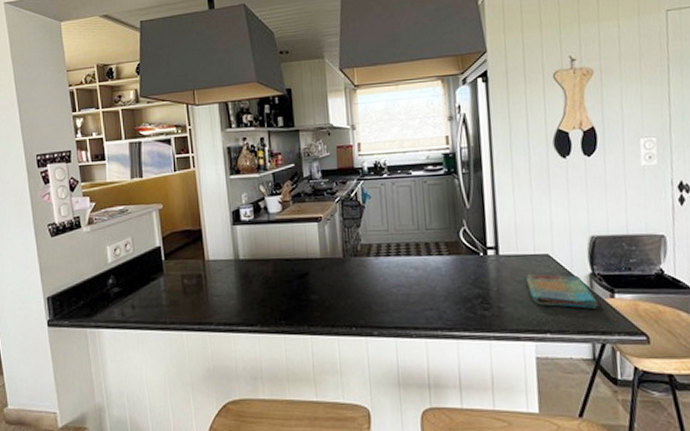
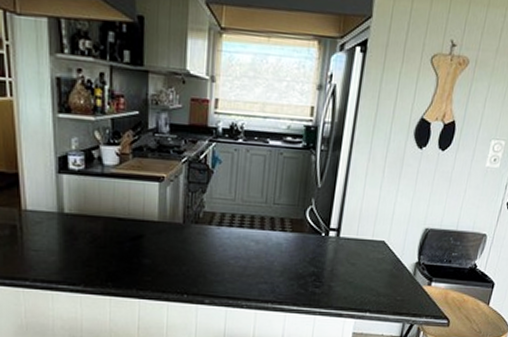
dish towel: present [525,273,599,309] -> none [358,257,417,294]

